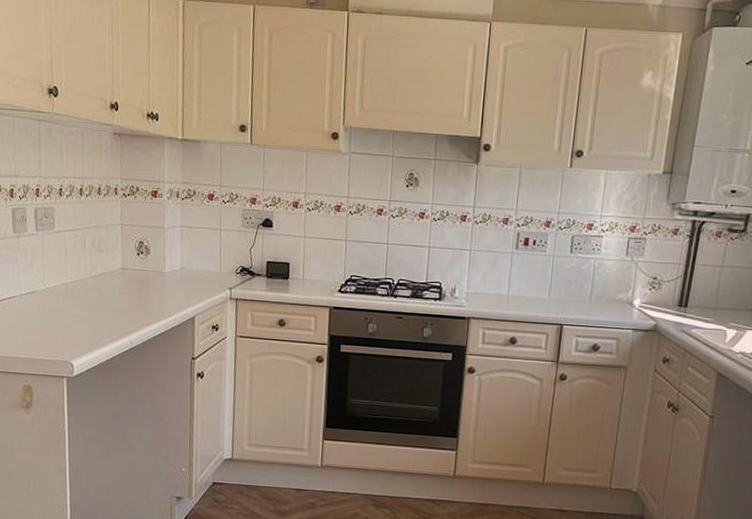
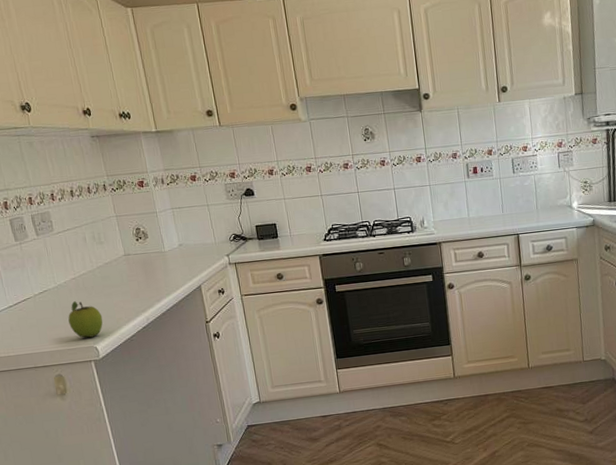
fruit: none [49,309,85,352] -> present [68,301,103,338]

